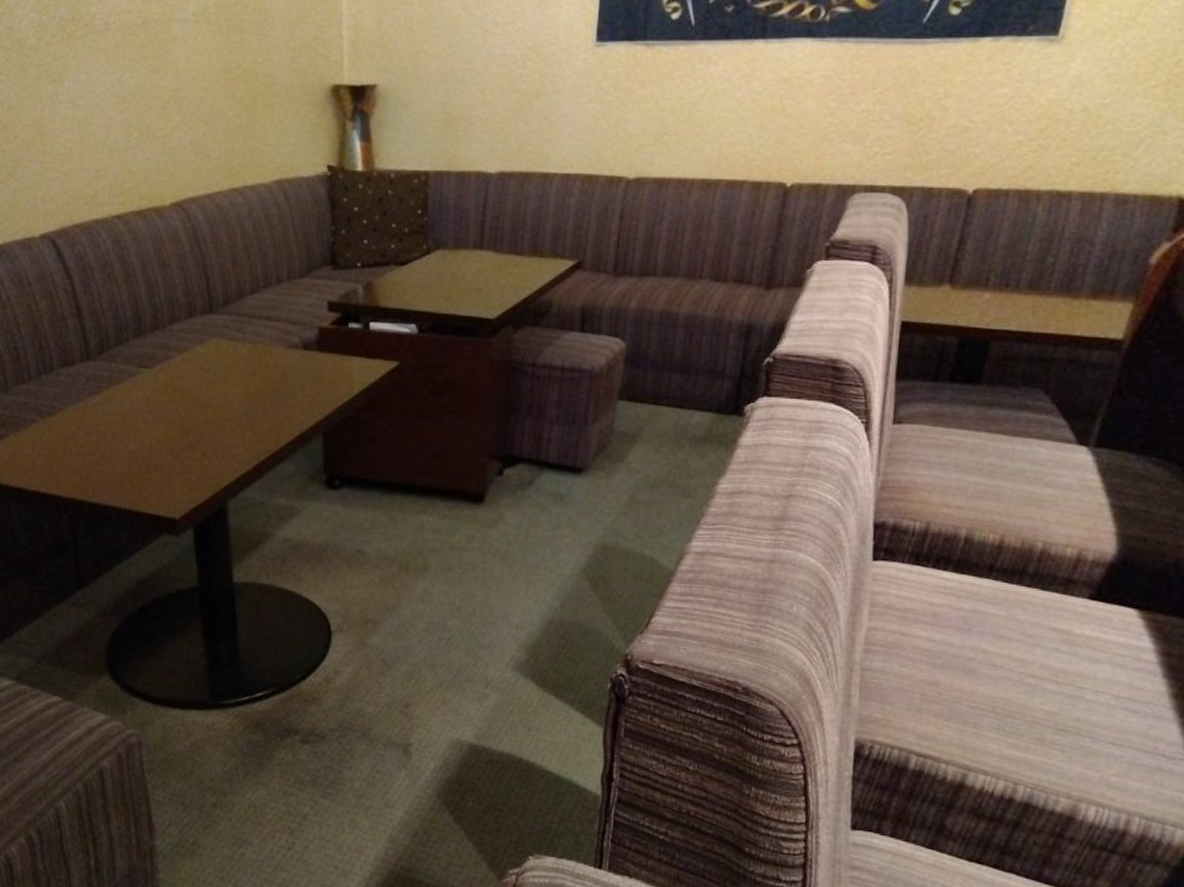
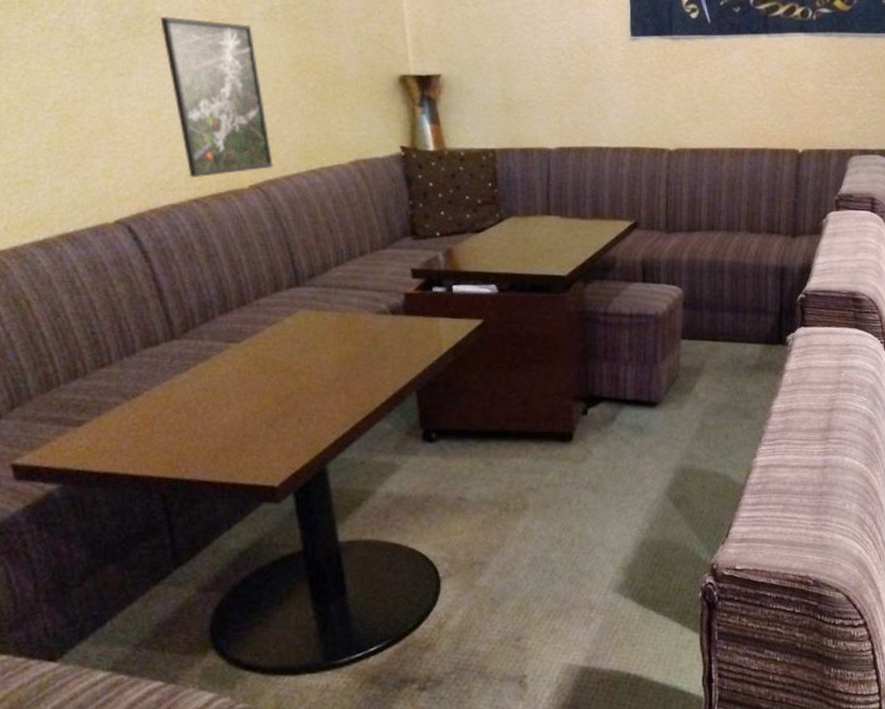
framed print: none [94,18,196,192] -> present [160,16,273,177]

